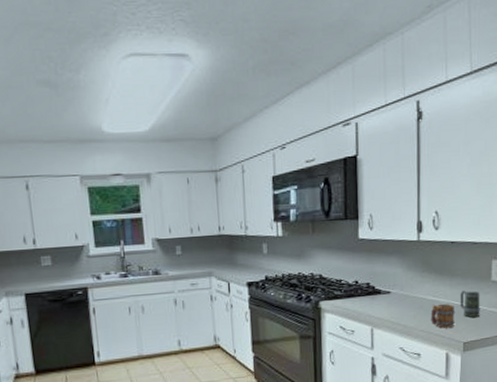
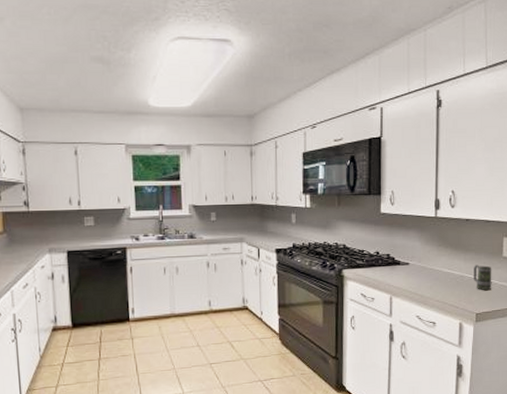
mug: present [430,303,456,328] -> none [446,276,469,299]

